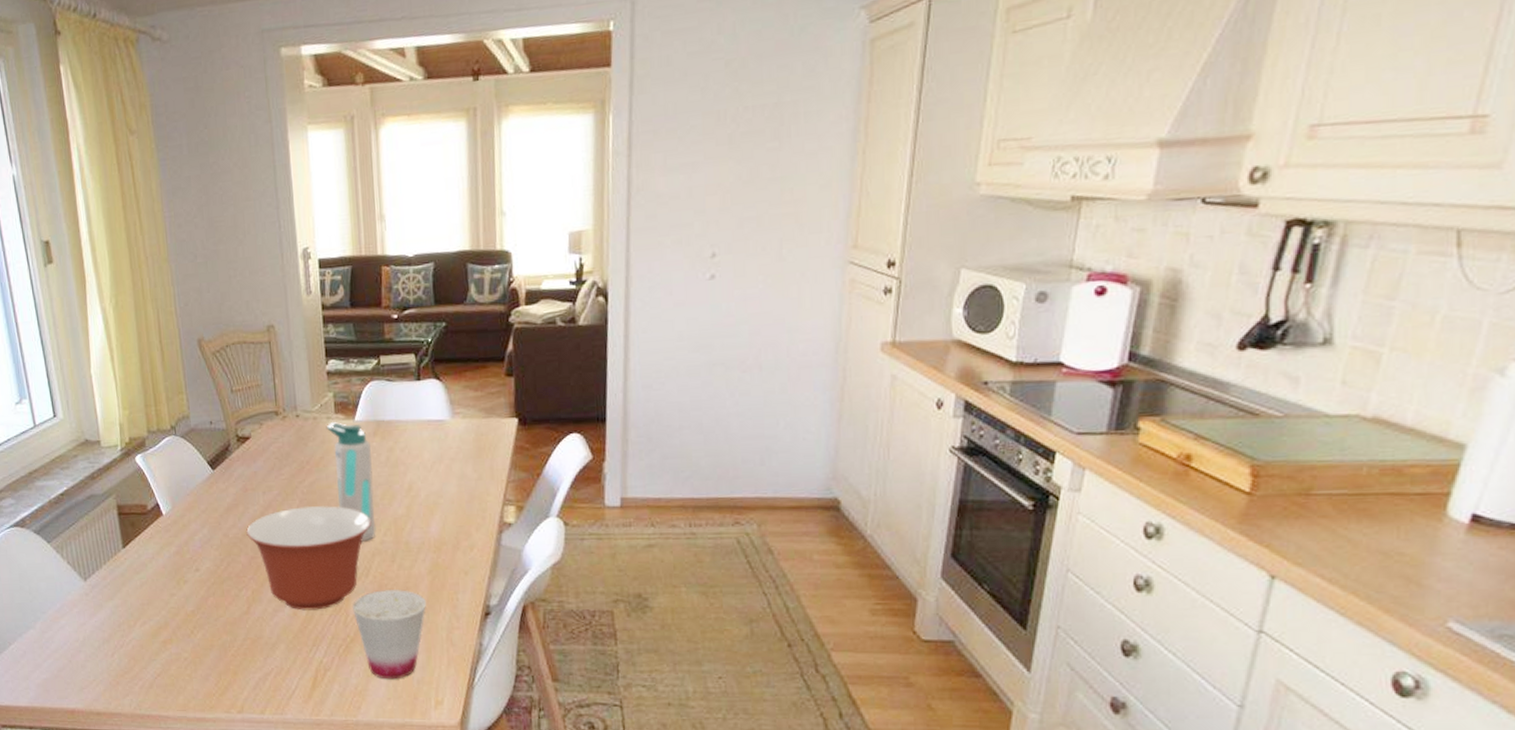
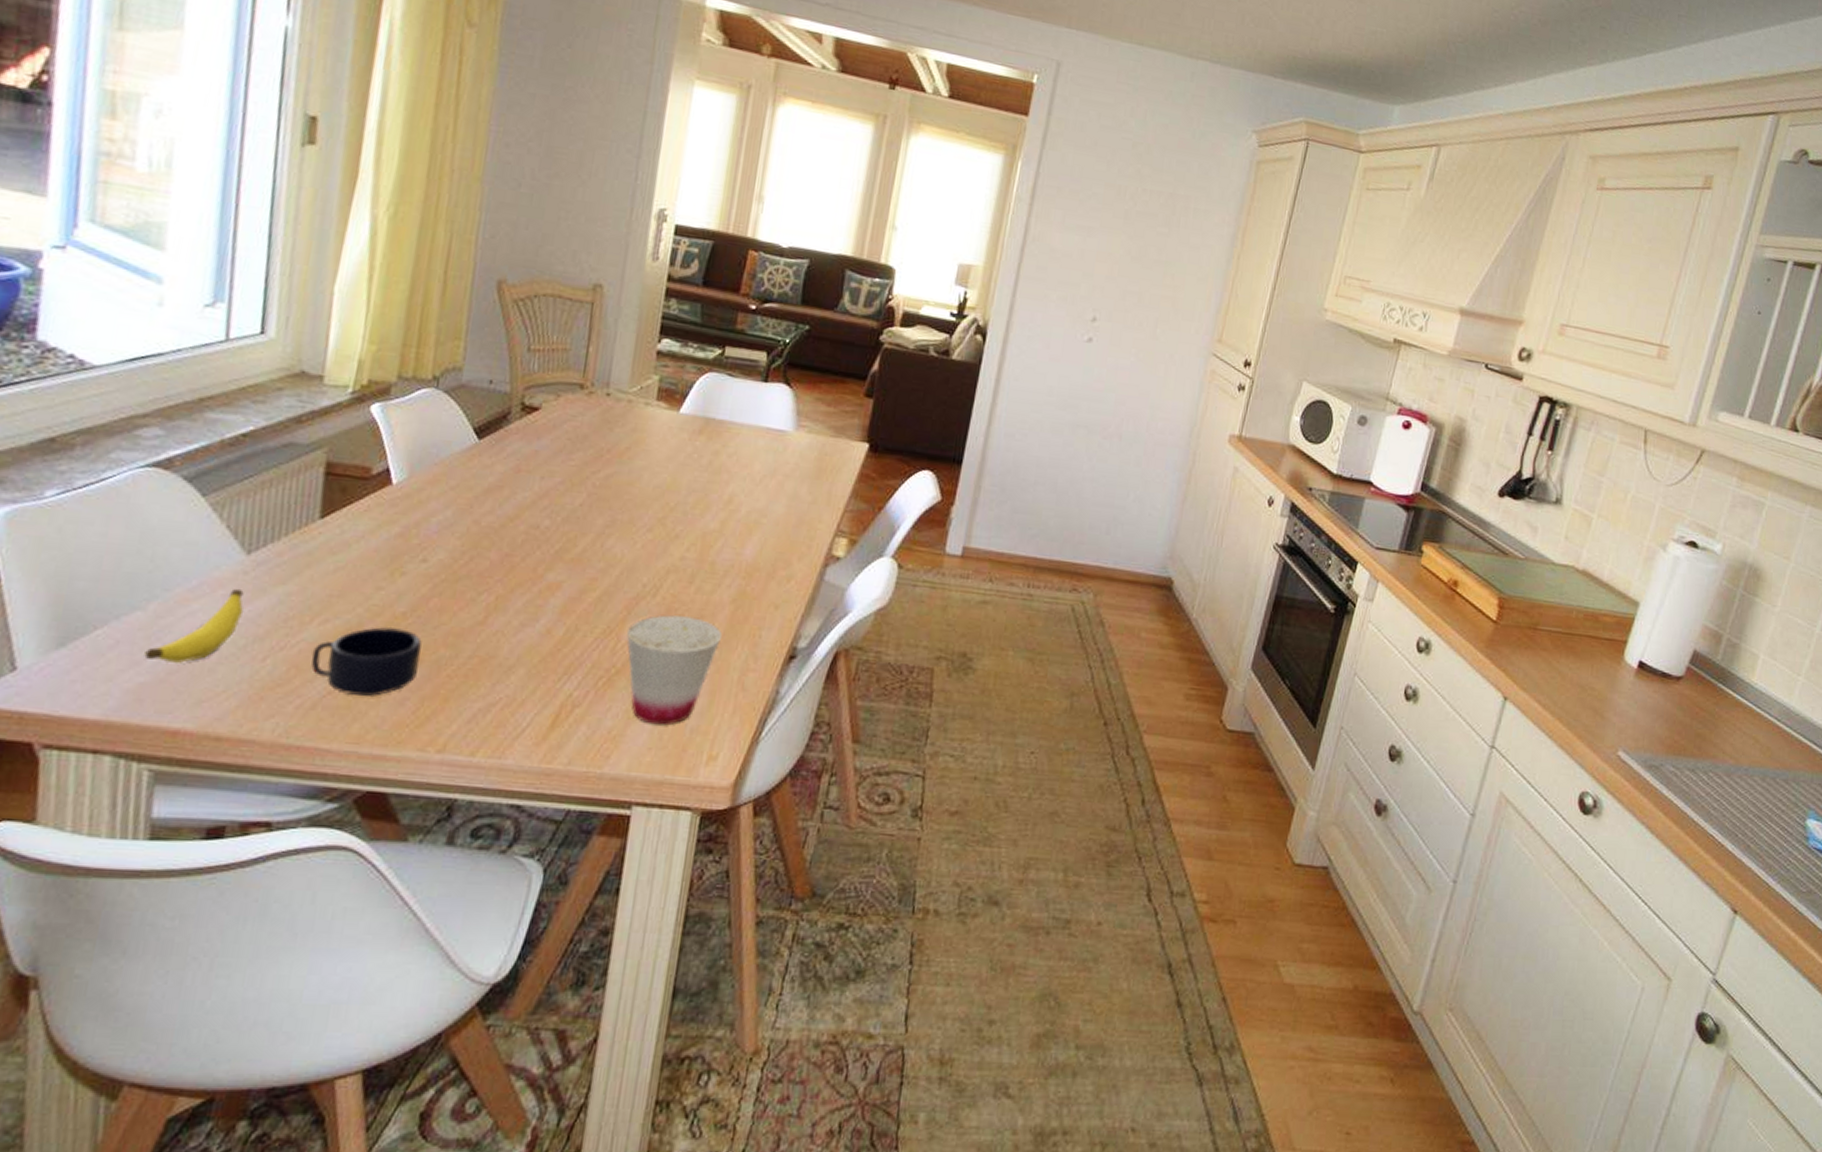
banana: none [42,606,93,663] -> present [144,588,244,663]
mug: none [141,622,212,675] -> present [311,626,422,696]
mixing bowl: present [245,505,372,611] -> none [505,501,675,630]
water bottle: present [326,422,376,542] -> none [636,409,693,555]

